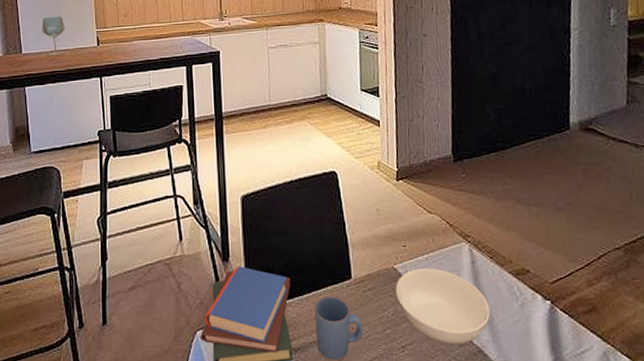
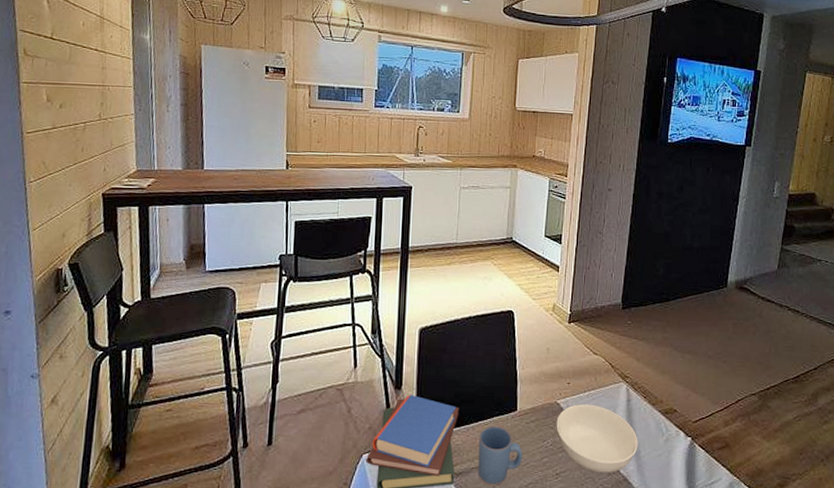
wine glass: present [42,16,65,57] -> none [227,134,253,176]

